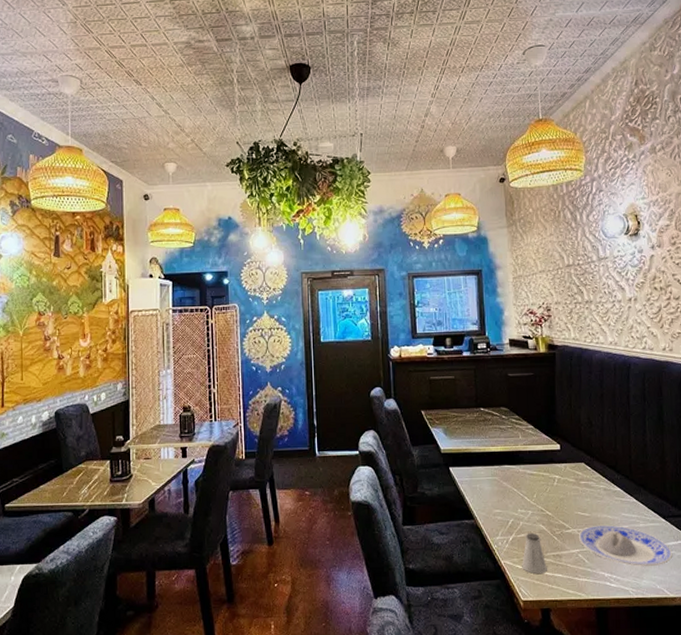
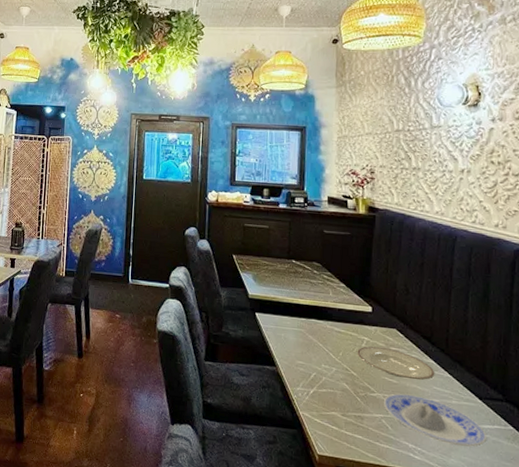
saltshaker: present [522,532,547,575] -> none [321,389,347,433]
plate: none [550,482,623,510] -> present [357,346,435,381]

